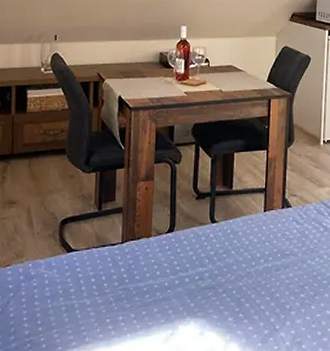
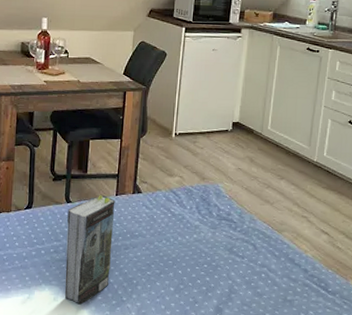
book: none [212,212,264,338] -> present [64,195,115,305]

